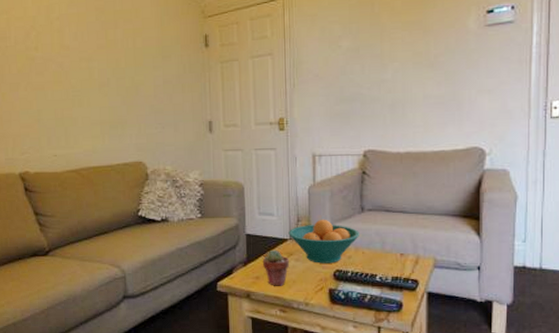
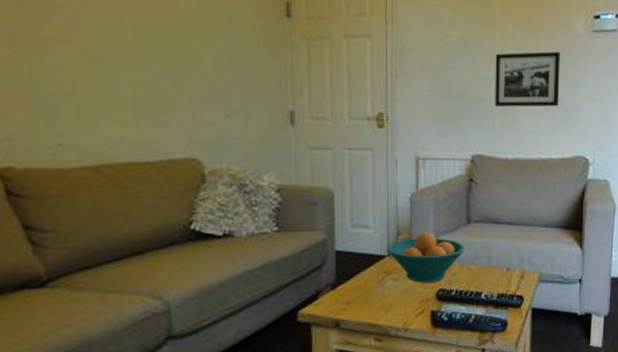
potted succulent: present [262,249,289,286] -> none [355,268,386,312]
picture frame: none [384,49,451,105] -> present [494,51,560,107]

